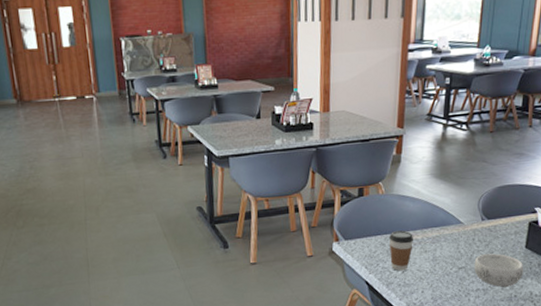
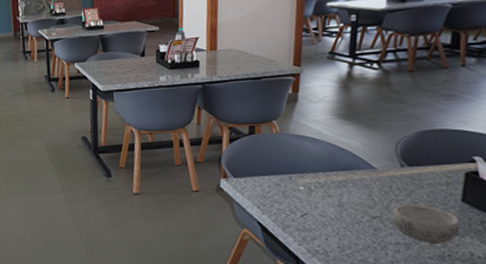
coffee cup: present [388,230,414,271] -> none [284,172,315,215]

